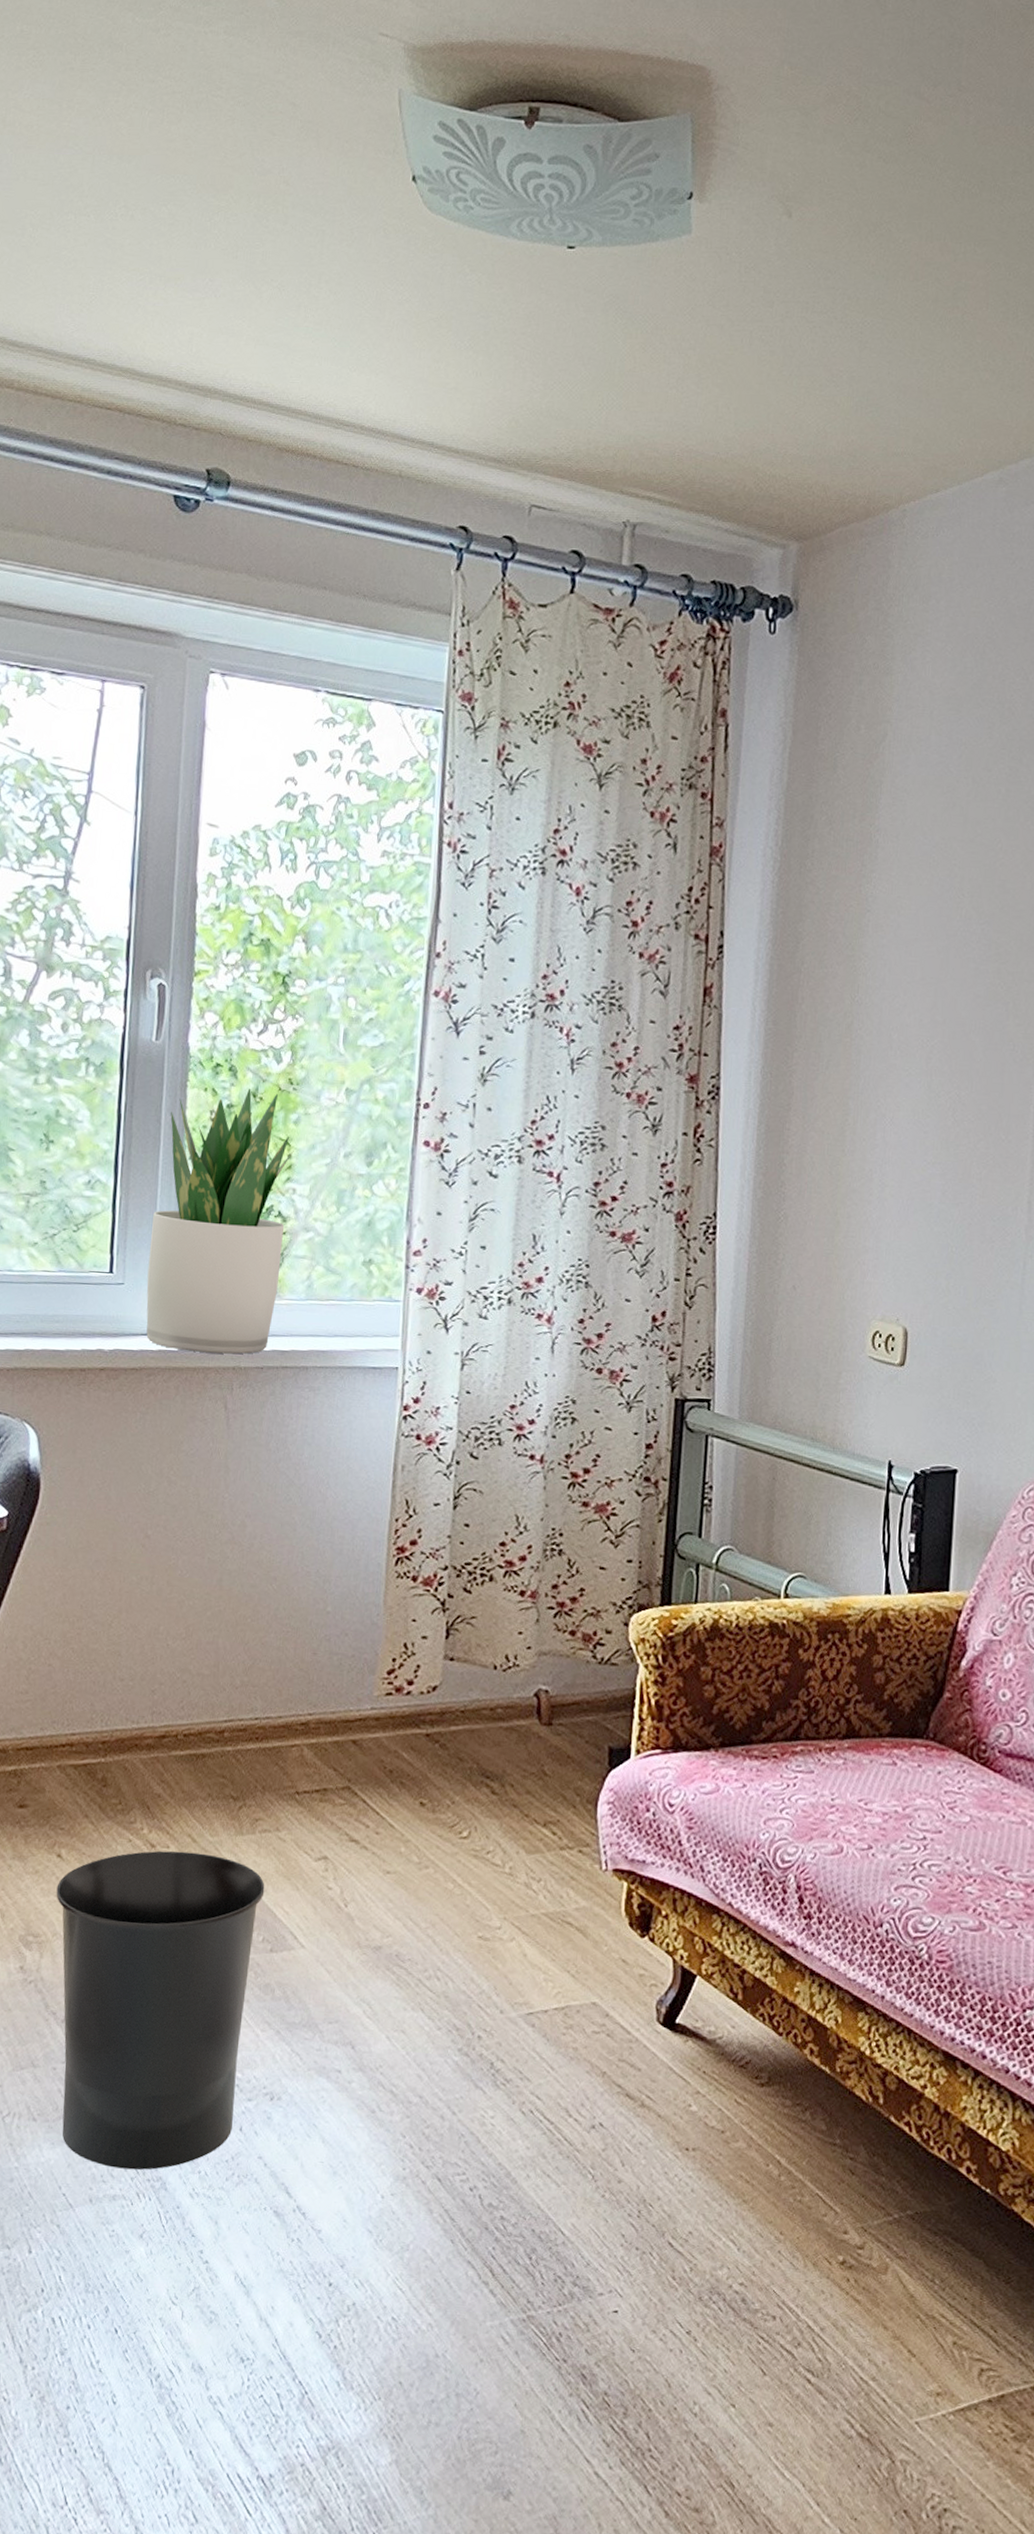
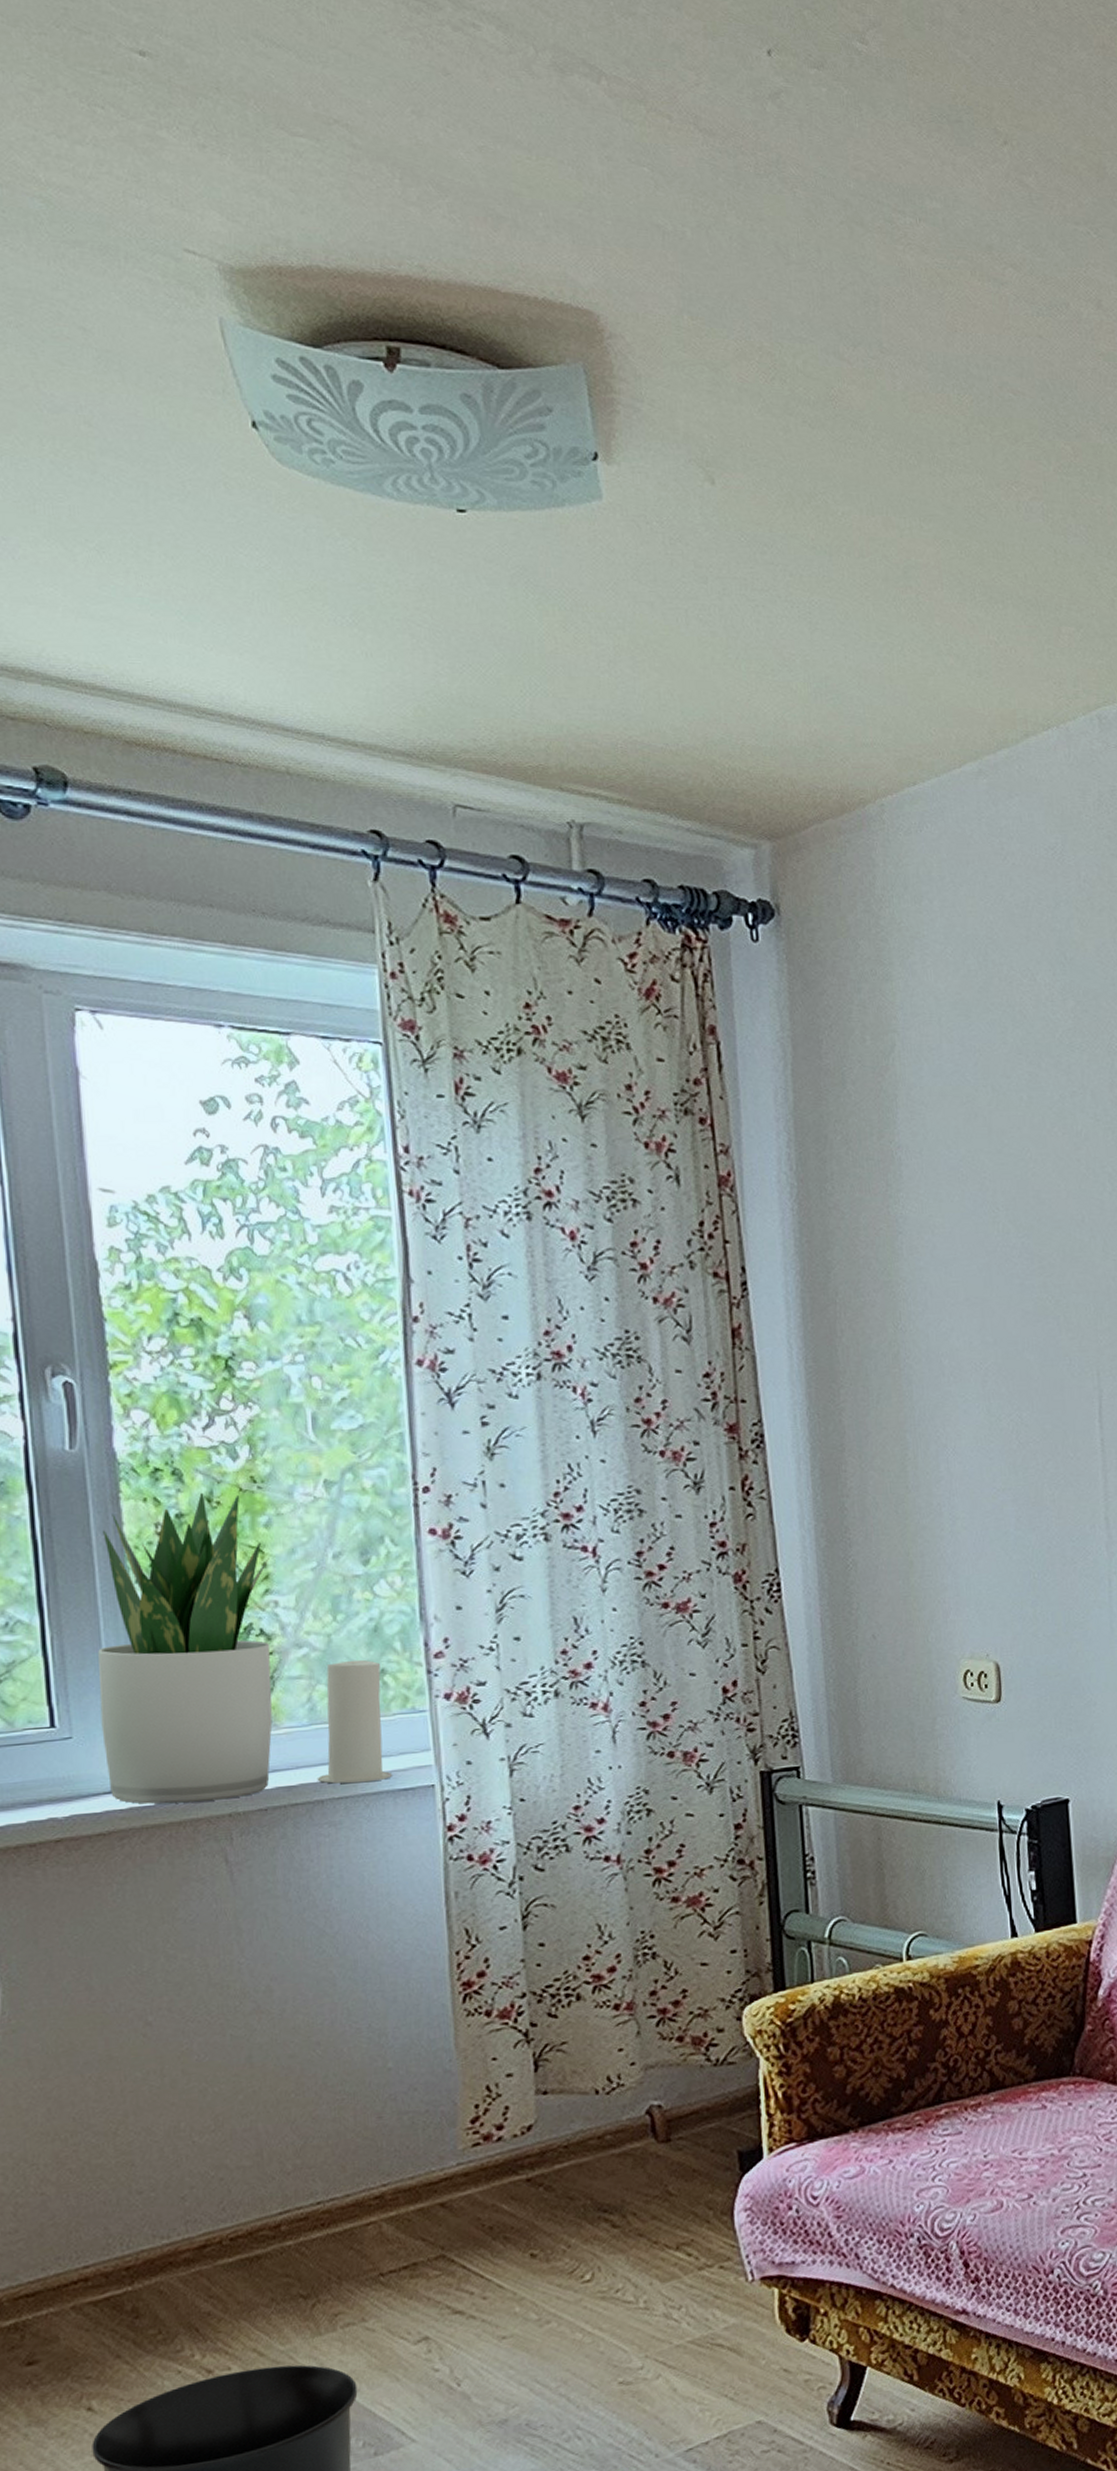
candle: none [305,1248,369,1357] -> present [317,1659,392,1784]

